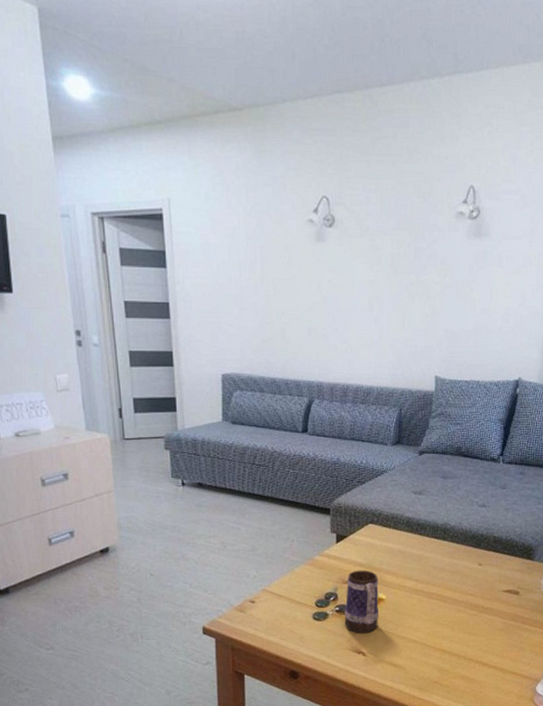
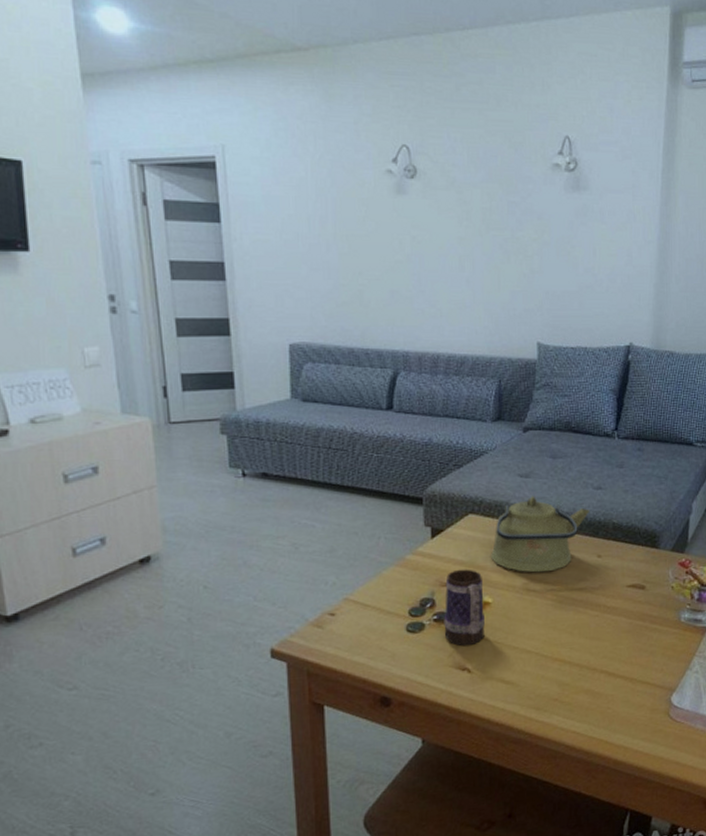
kettle: none [386,511,474,576] -> present [491,496,589,573]

